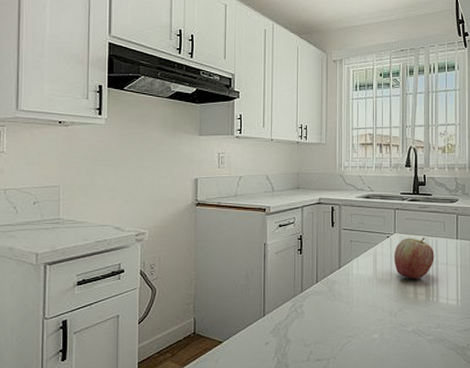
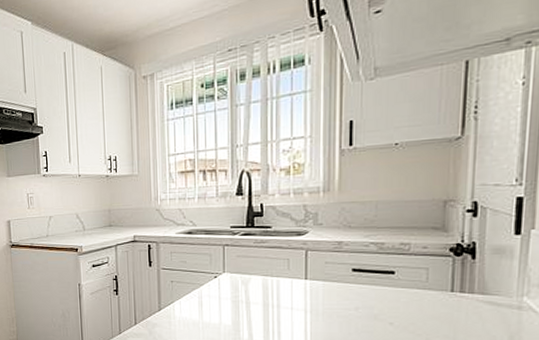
apple: present [394,237,434,279] -> none [224,277,275,325]

